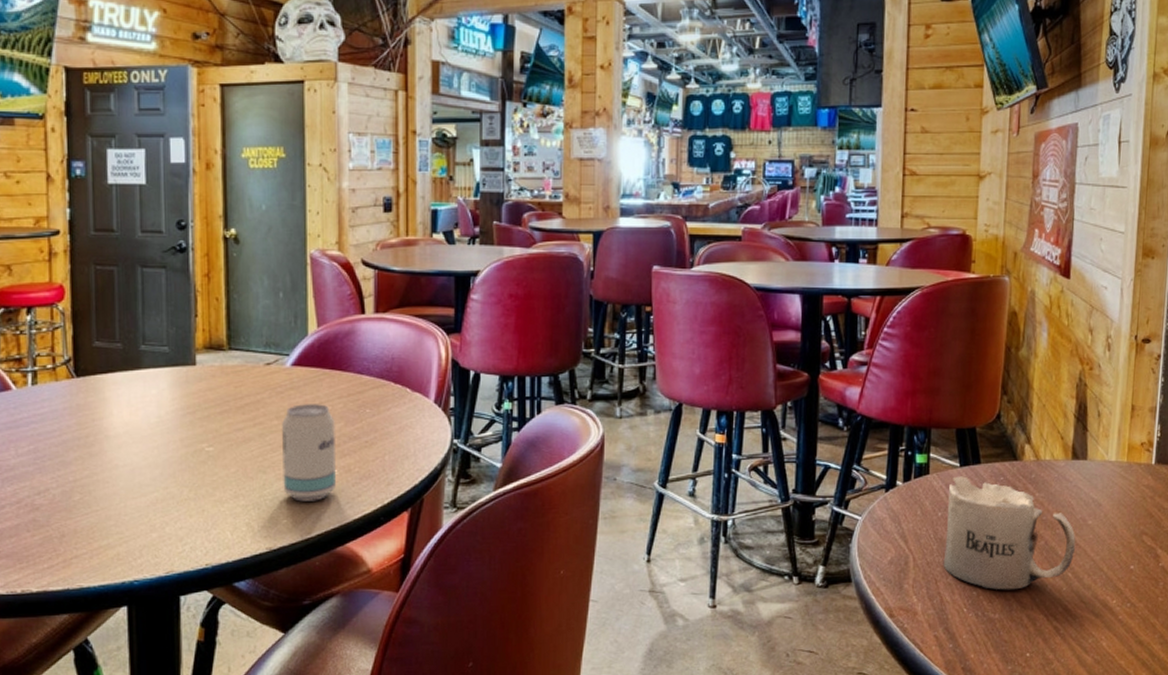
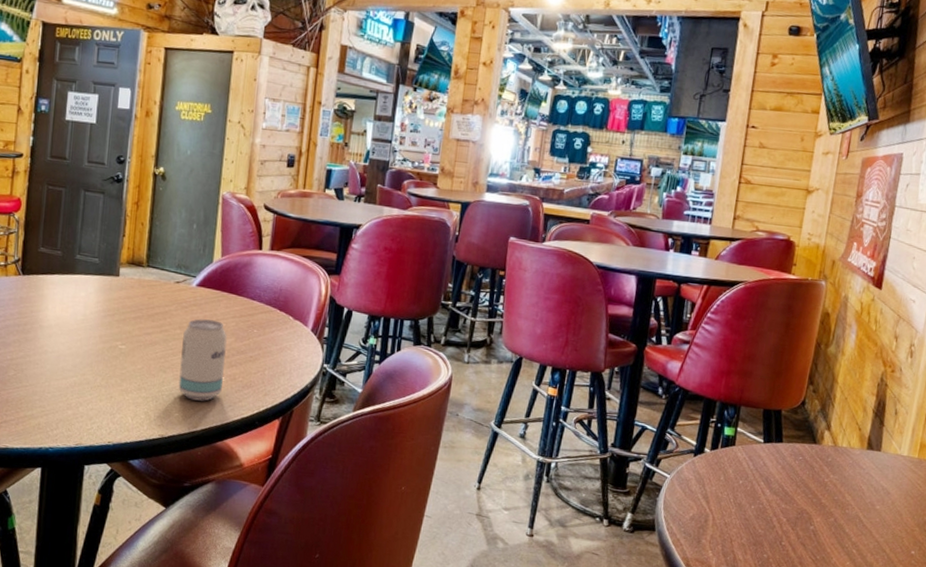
mug: present [943,476,1075,590] -> none [739,451,863,558]

